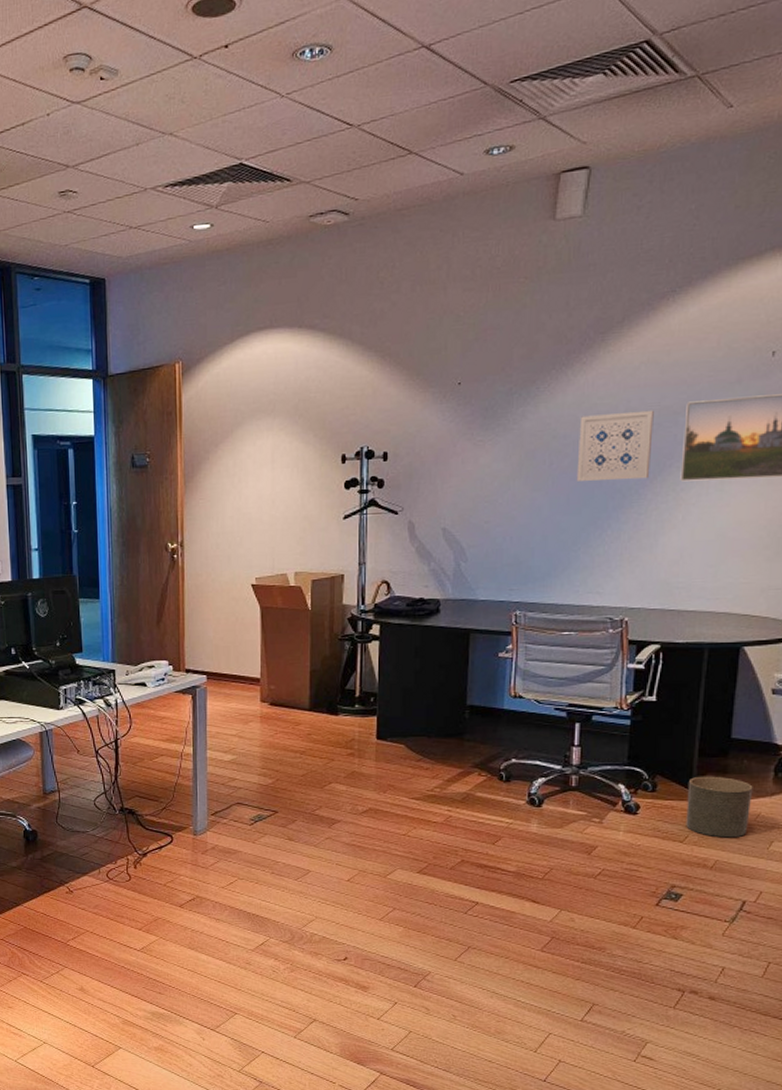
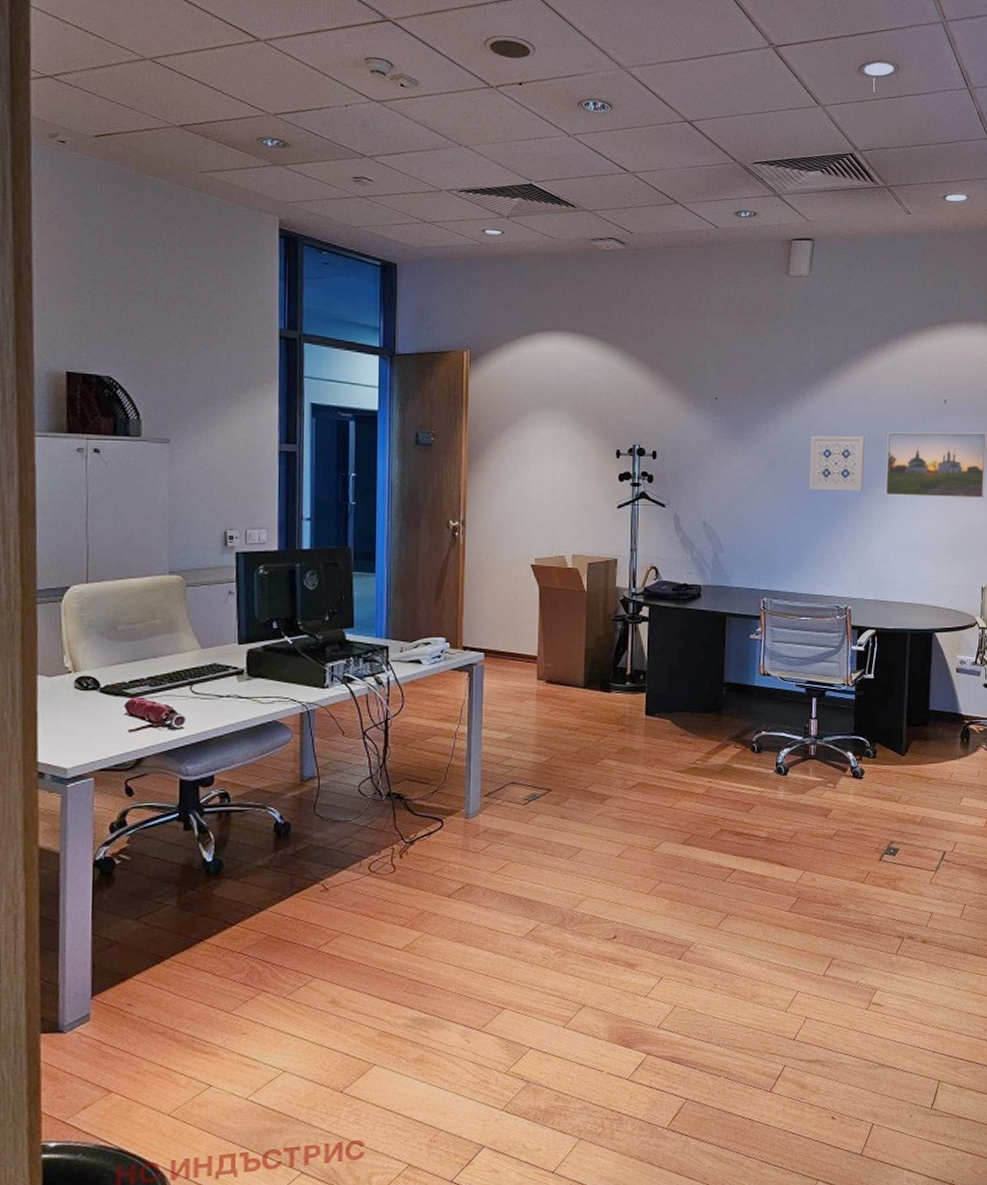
planter: present [686,776,753,838] -> none [899,742,947,797]

